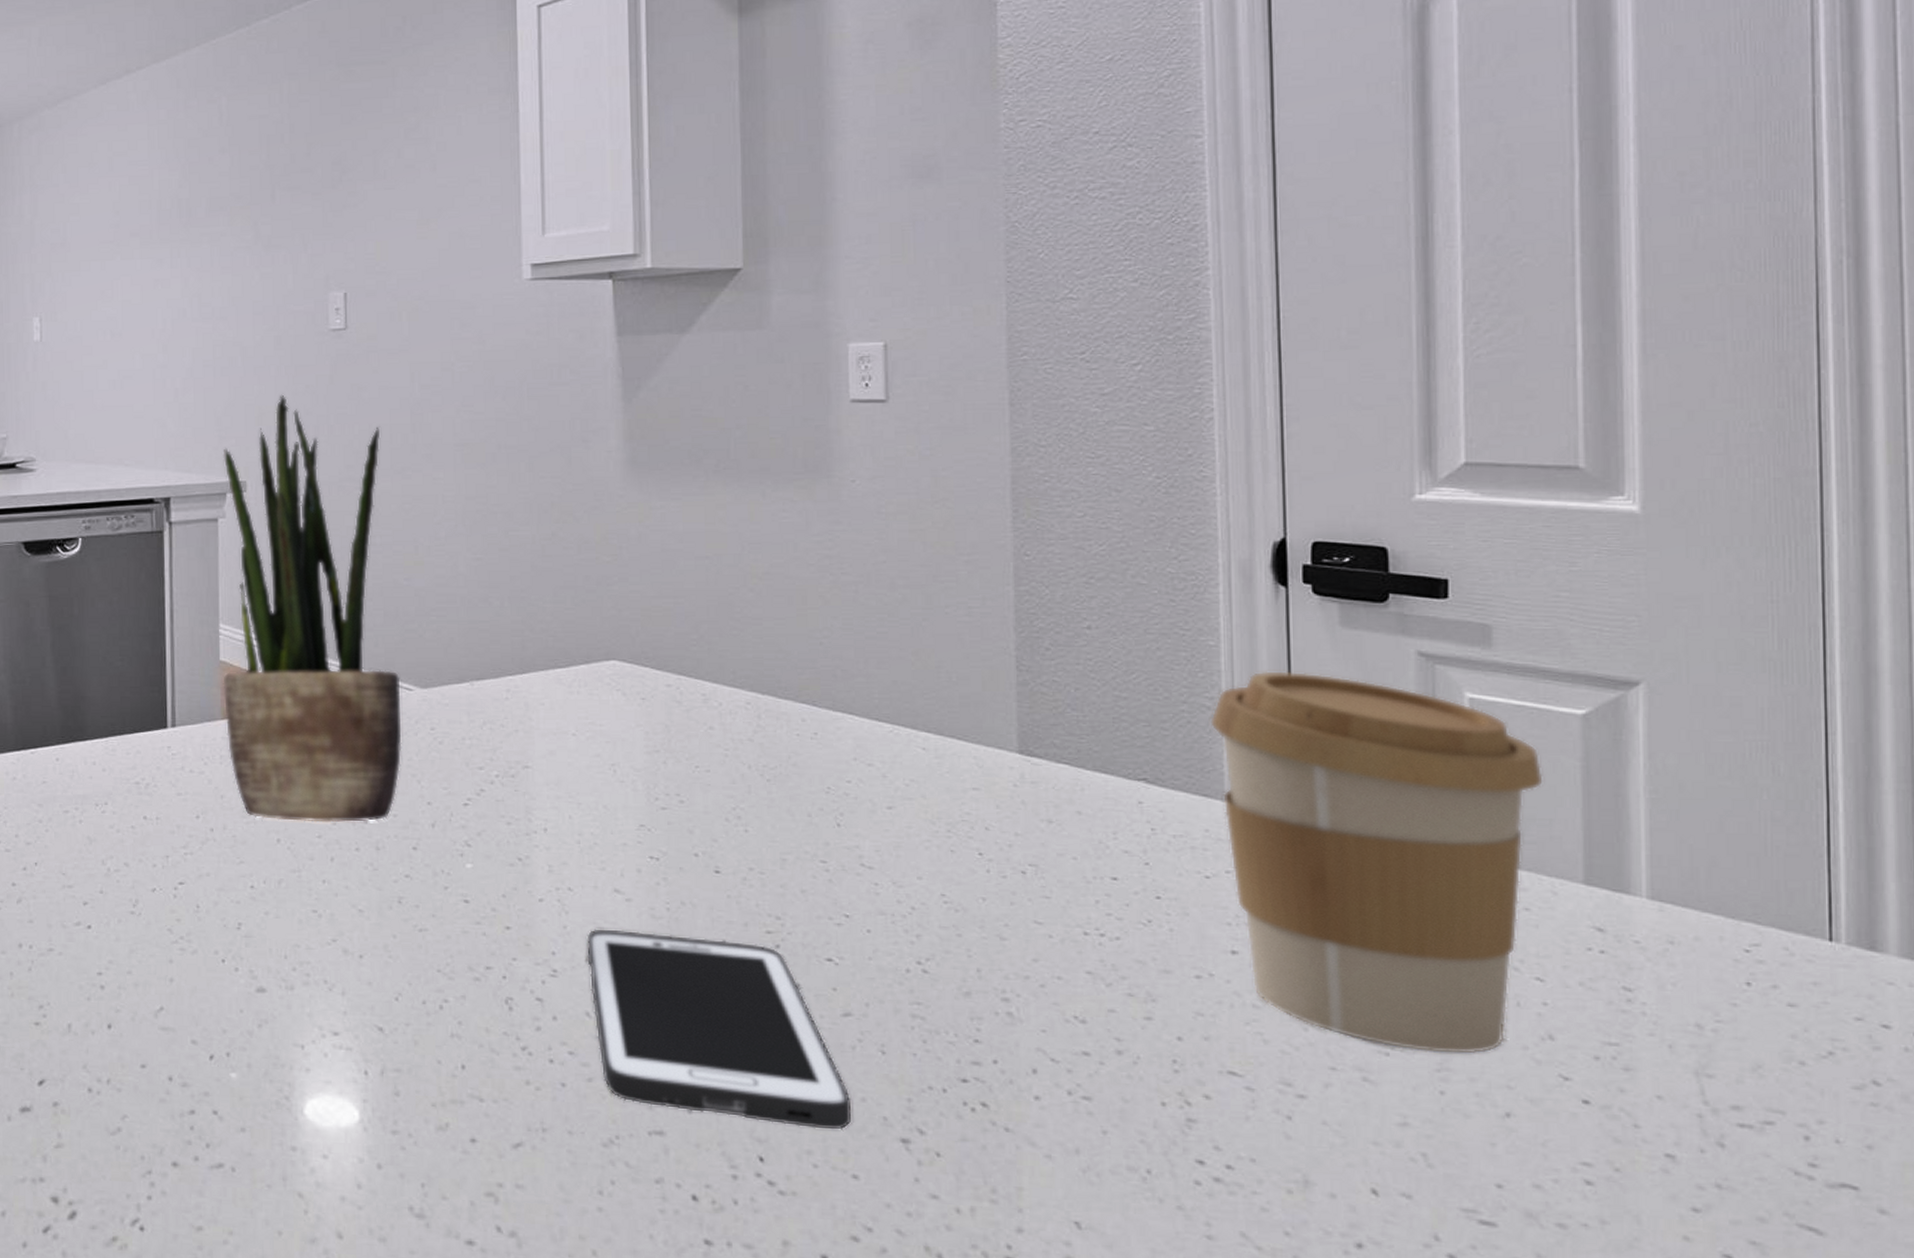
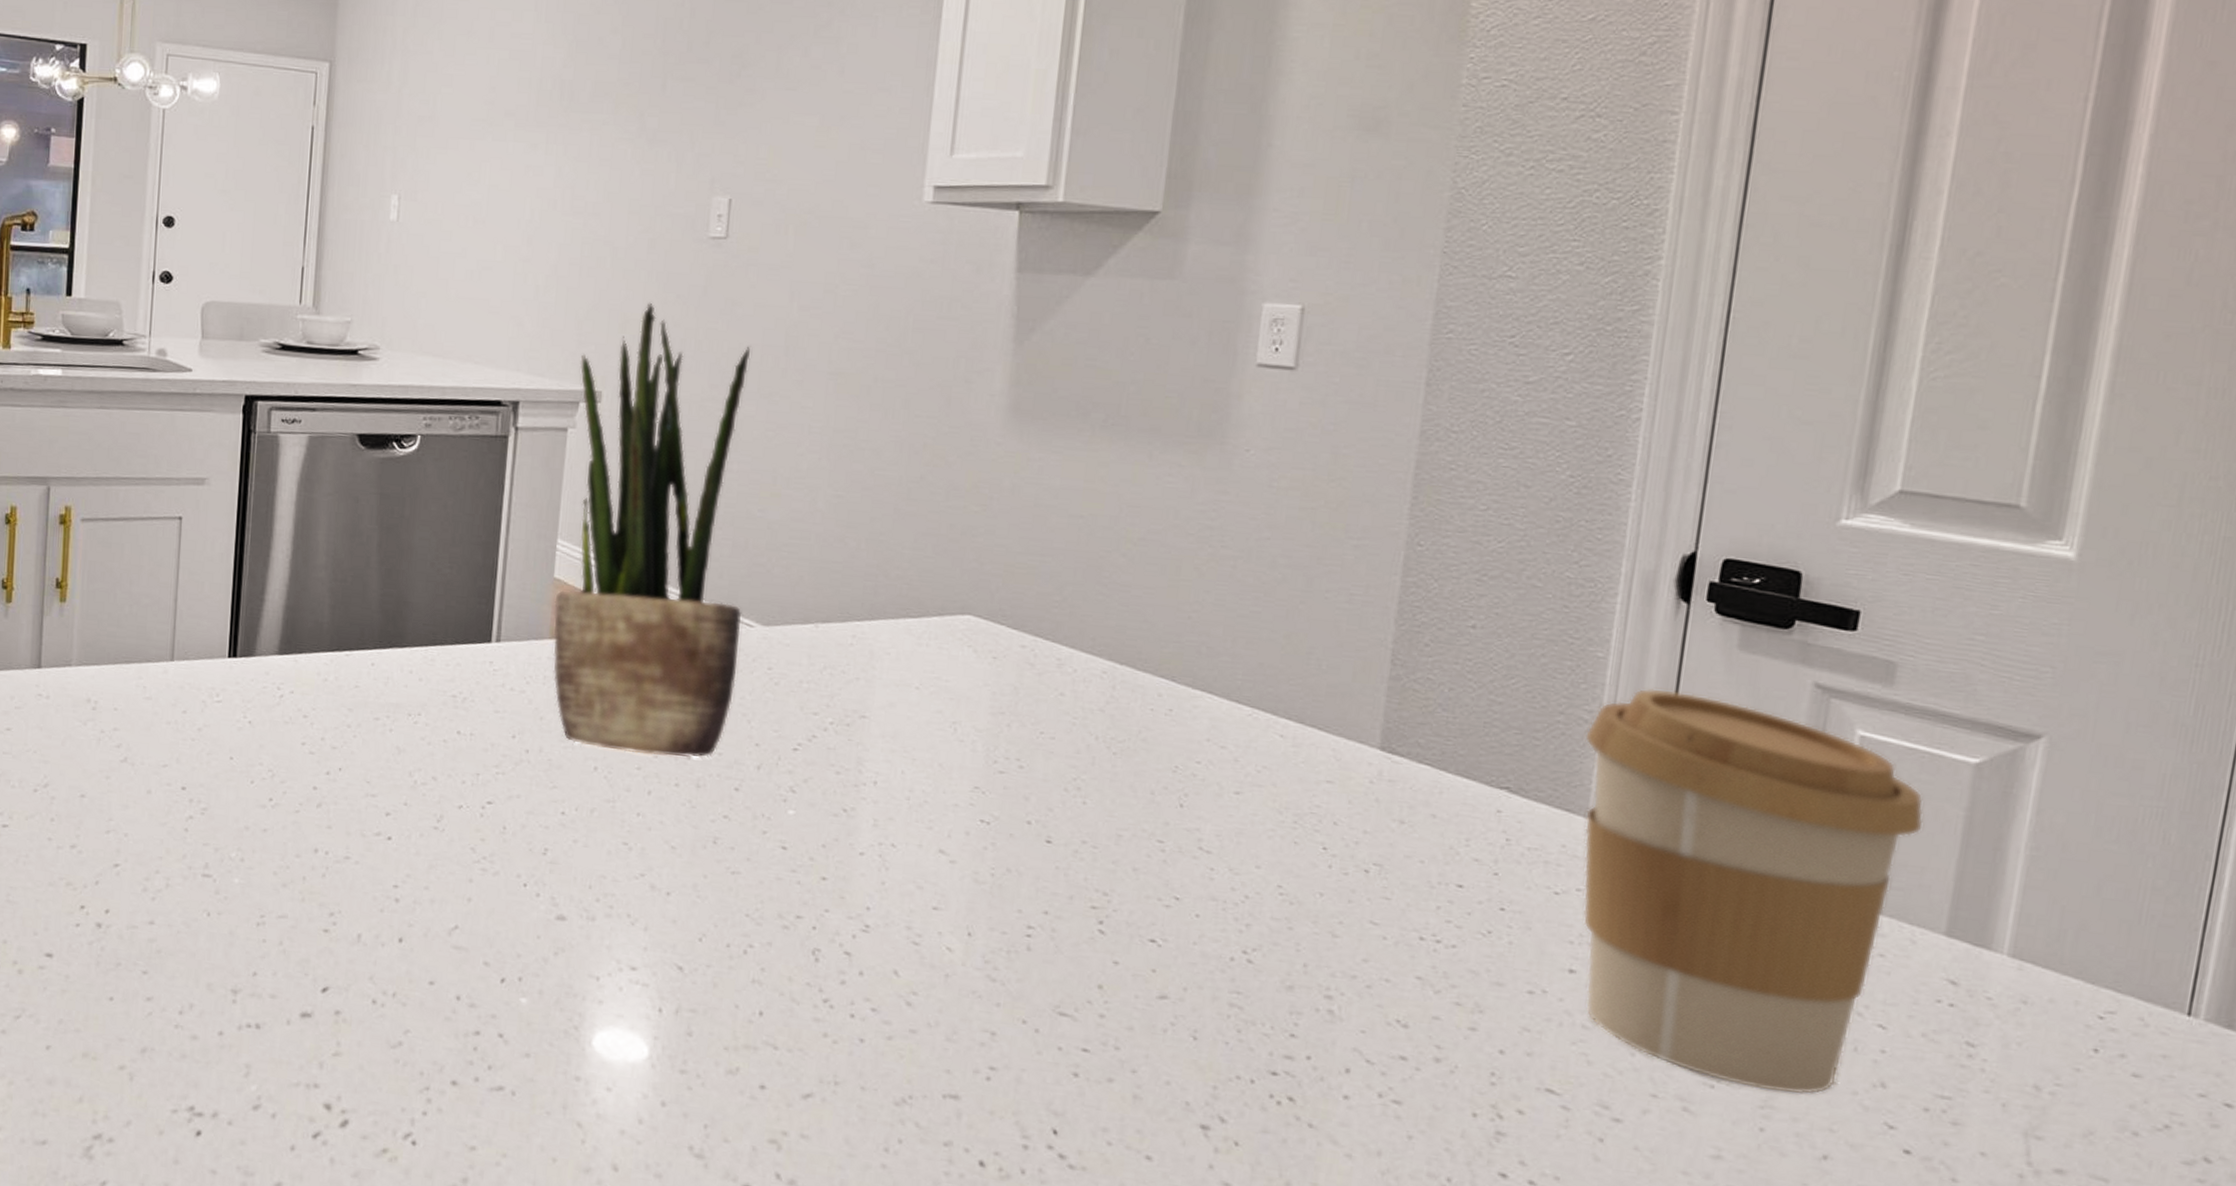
cell phone: present [587,929,852,1130] -> none [902,887,1156,1111]

